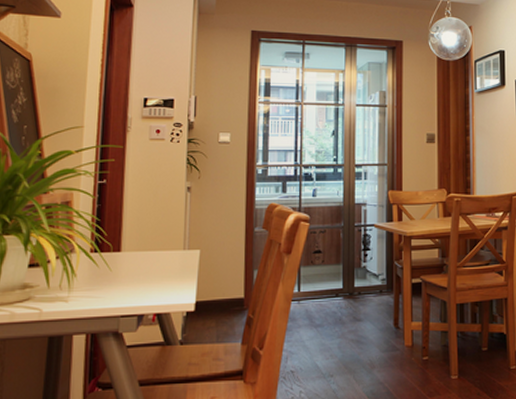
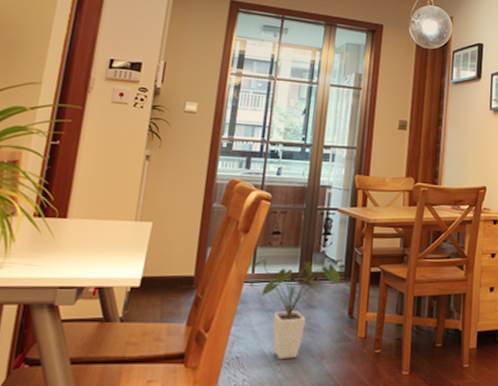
house plant: none [297,275,383,372] -> present [252,257,340,360]

